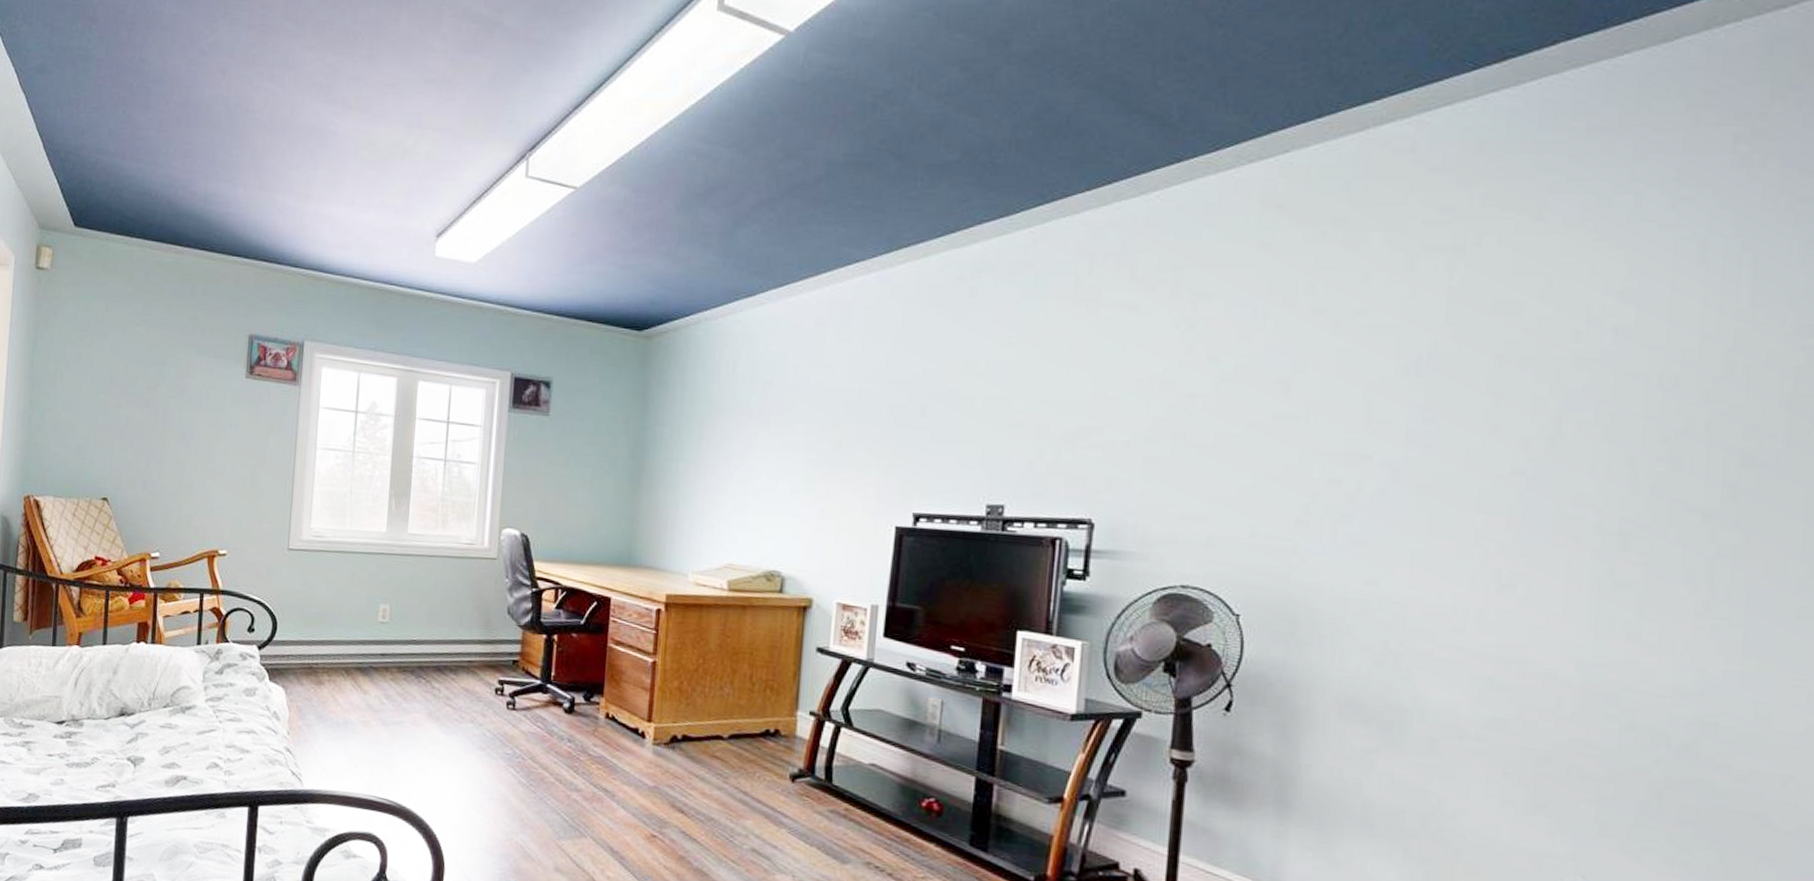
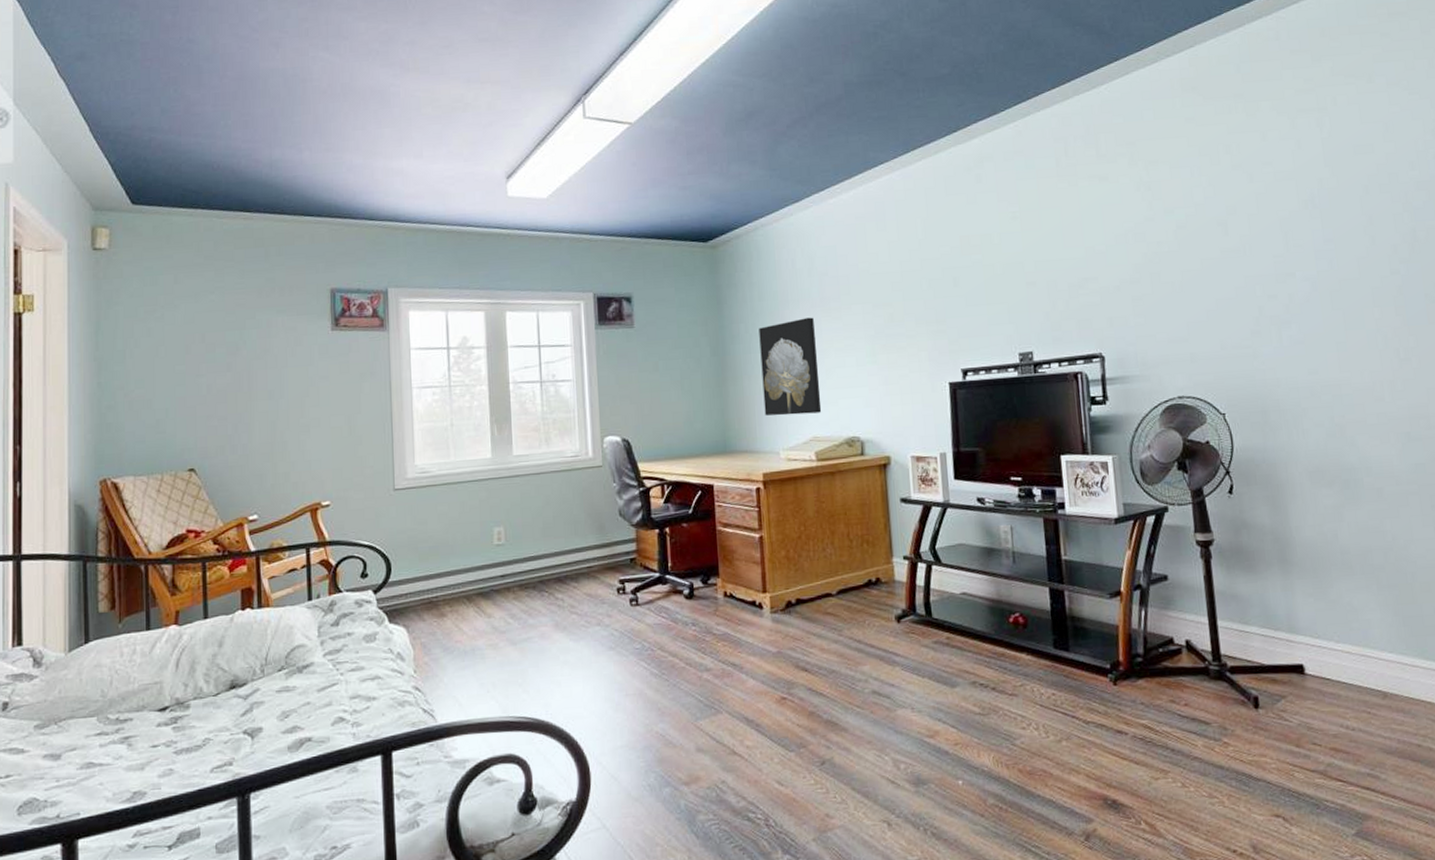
wall art: none [678,429,749,538] -> present [759,317,822,416]

